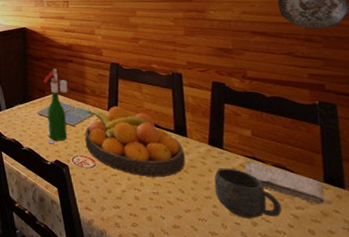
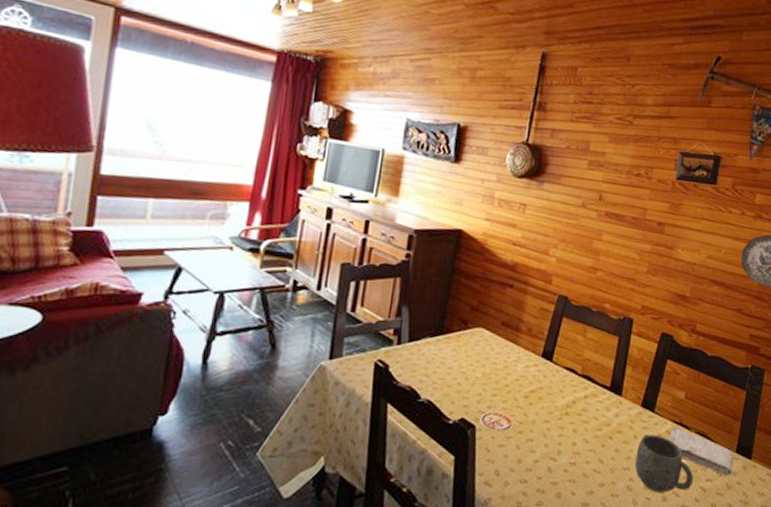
drink coaster: present [37,102,94,126] -> none [450,339,524,373]
wine bottle: present [43,68,68,144] -> none [455,292,500,396]
fruit bowl: present [84,106,186,177] -> none [504,352,615,443]

